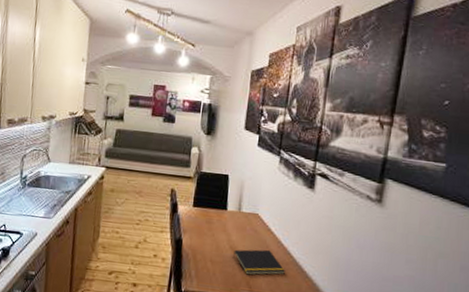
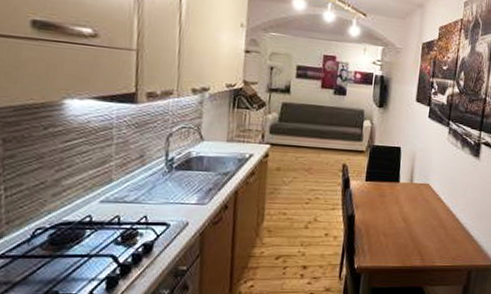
notepad: present [233,249,285,275] -> none [405,218,454,244]

